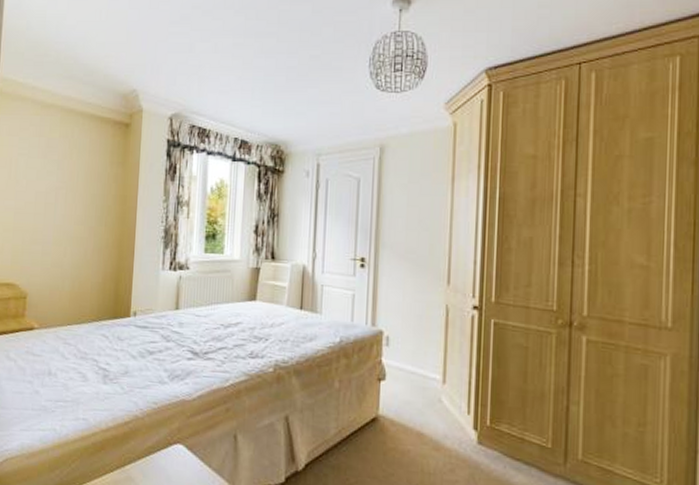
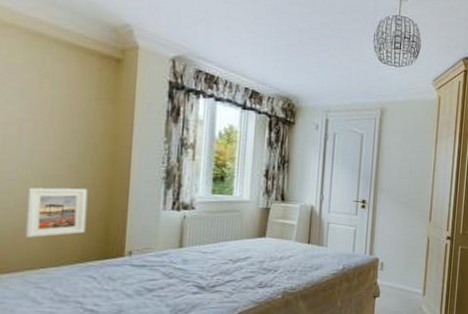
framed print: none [58,249,103,296] -> present [25,187,88,238]

